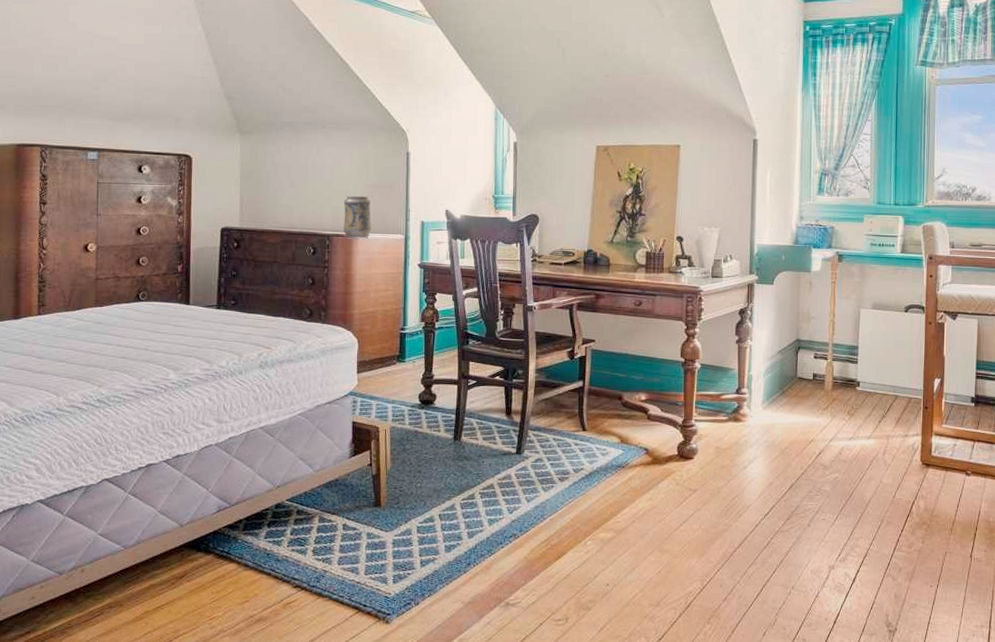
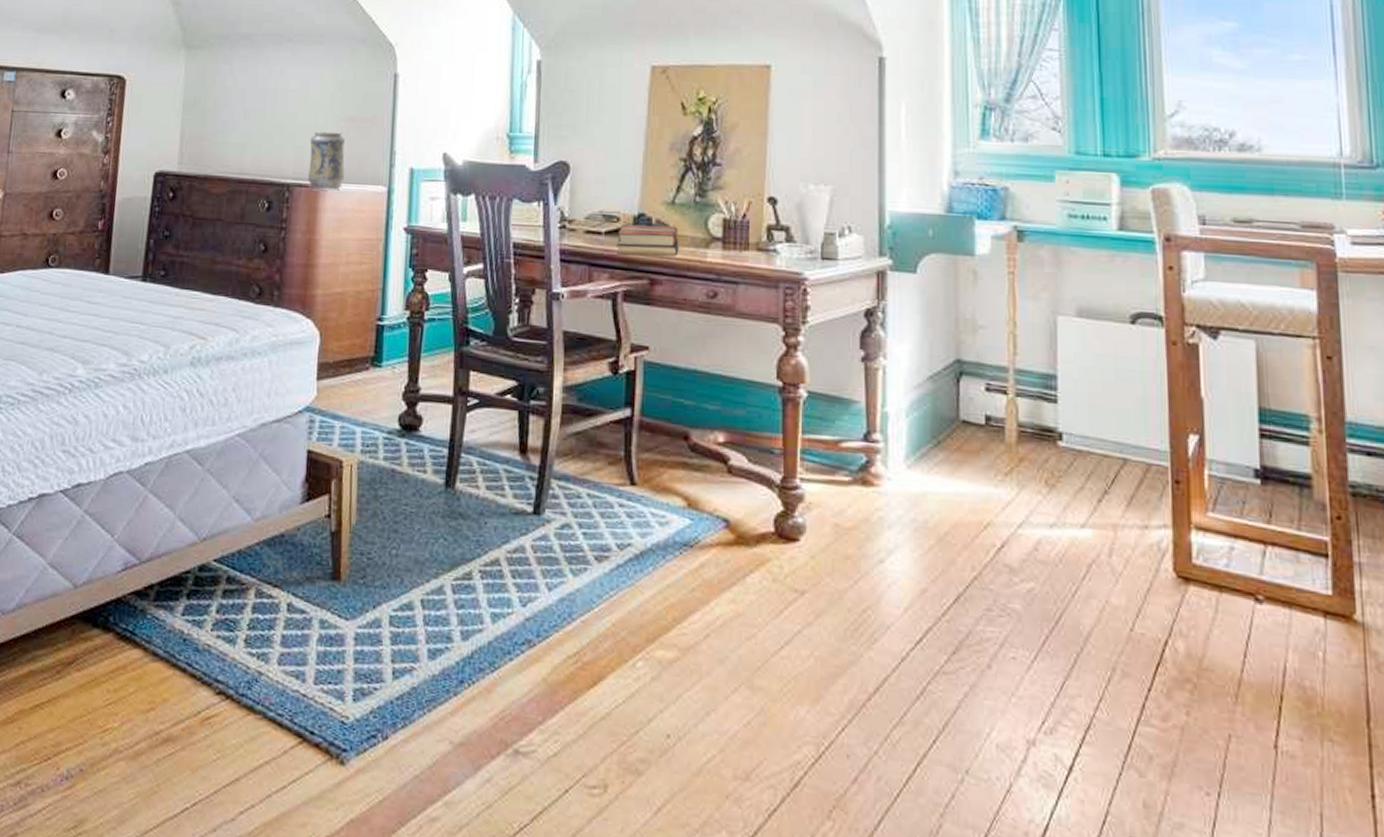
books: none [572,257,616,279] -> present [616,224,679,257]

